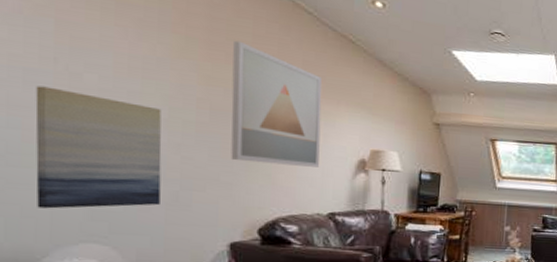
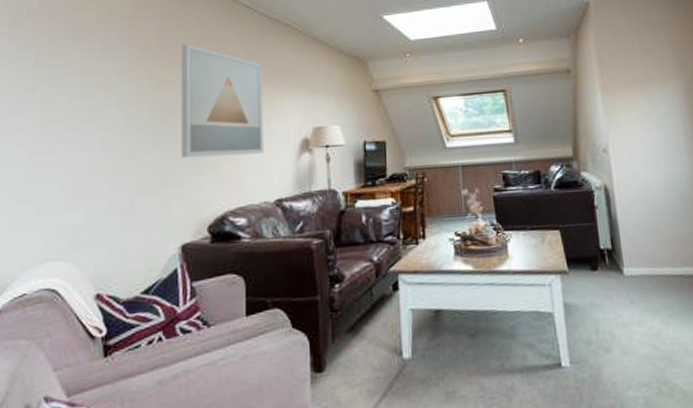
wall art: present [35,85,162,209] -> none [10,113,120,231]

